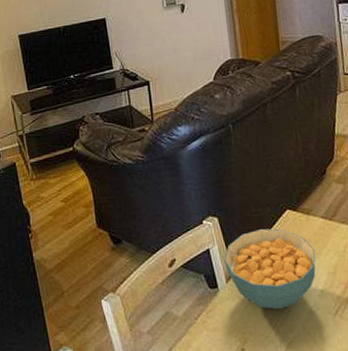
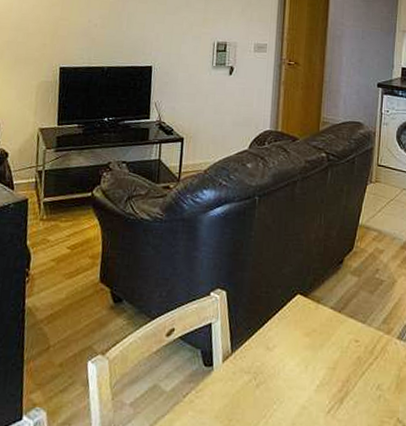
cereal bowl: present [224,228,316,310] -> none [224,310,319,400]

